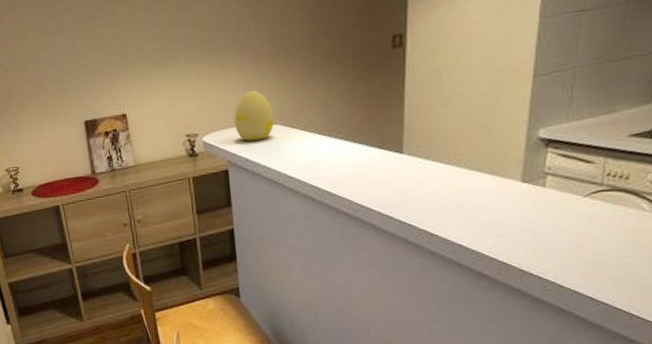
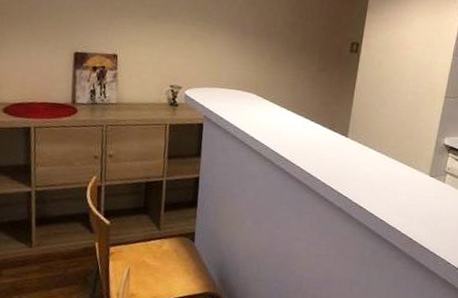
decorative egg: present [234,90,274,141] -> none [215,59,250,104]

